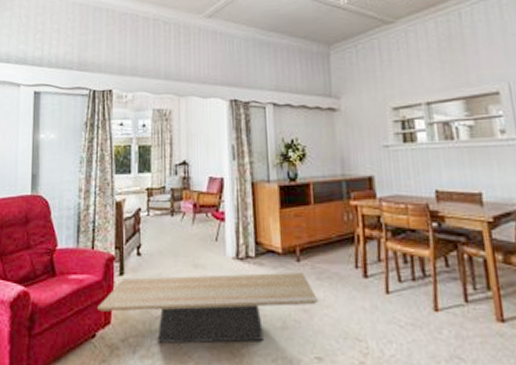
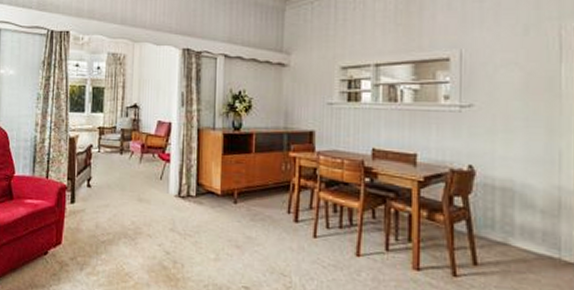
coffee table: present [97,273,319,344] -> none [50,206,251,270]

